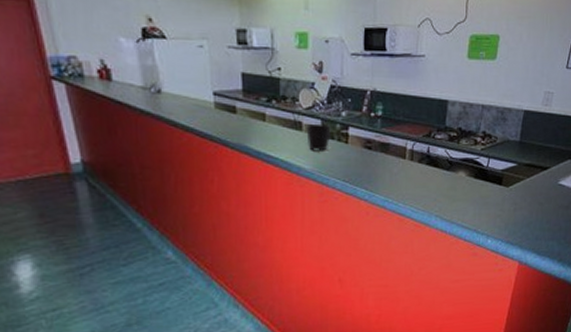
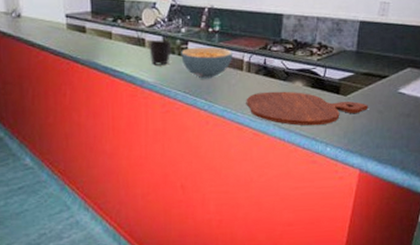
cereal bowl: none [341,132,396,167] -> present [181,47,234,79]
cutting board: none [408,181,529,218] -> present [246,91,368,126]

